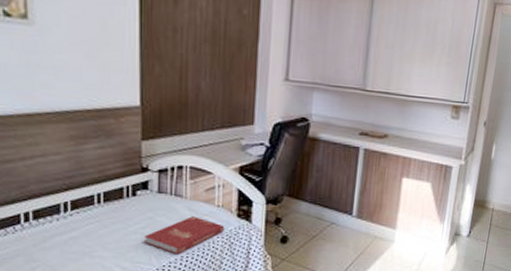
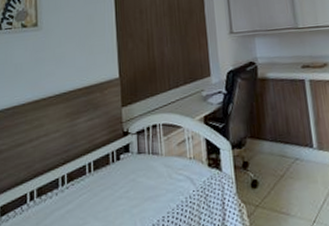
book: present [145,216,224,255] -> none [129,172,198,216]

